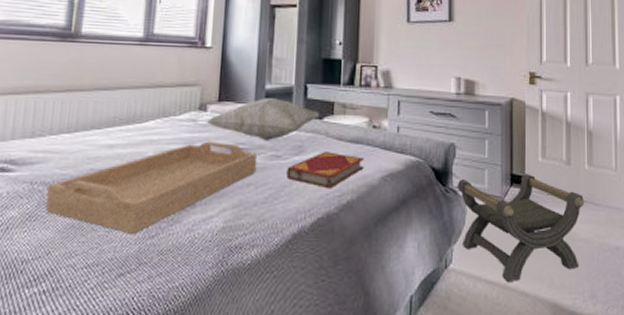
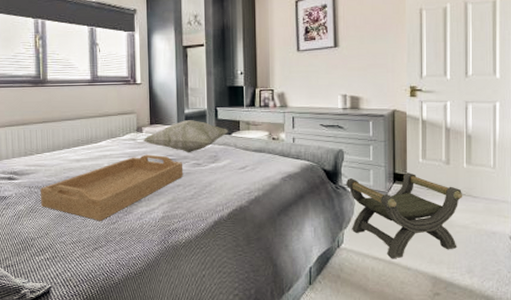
hardback book: present [286,152,364,189] -> none [206,159,267,188]

